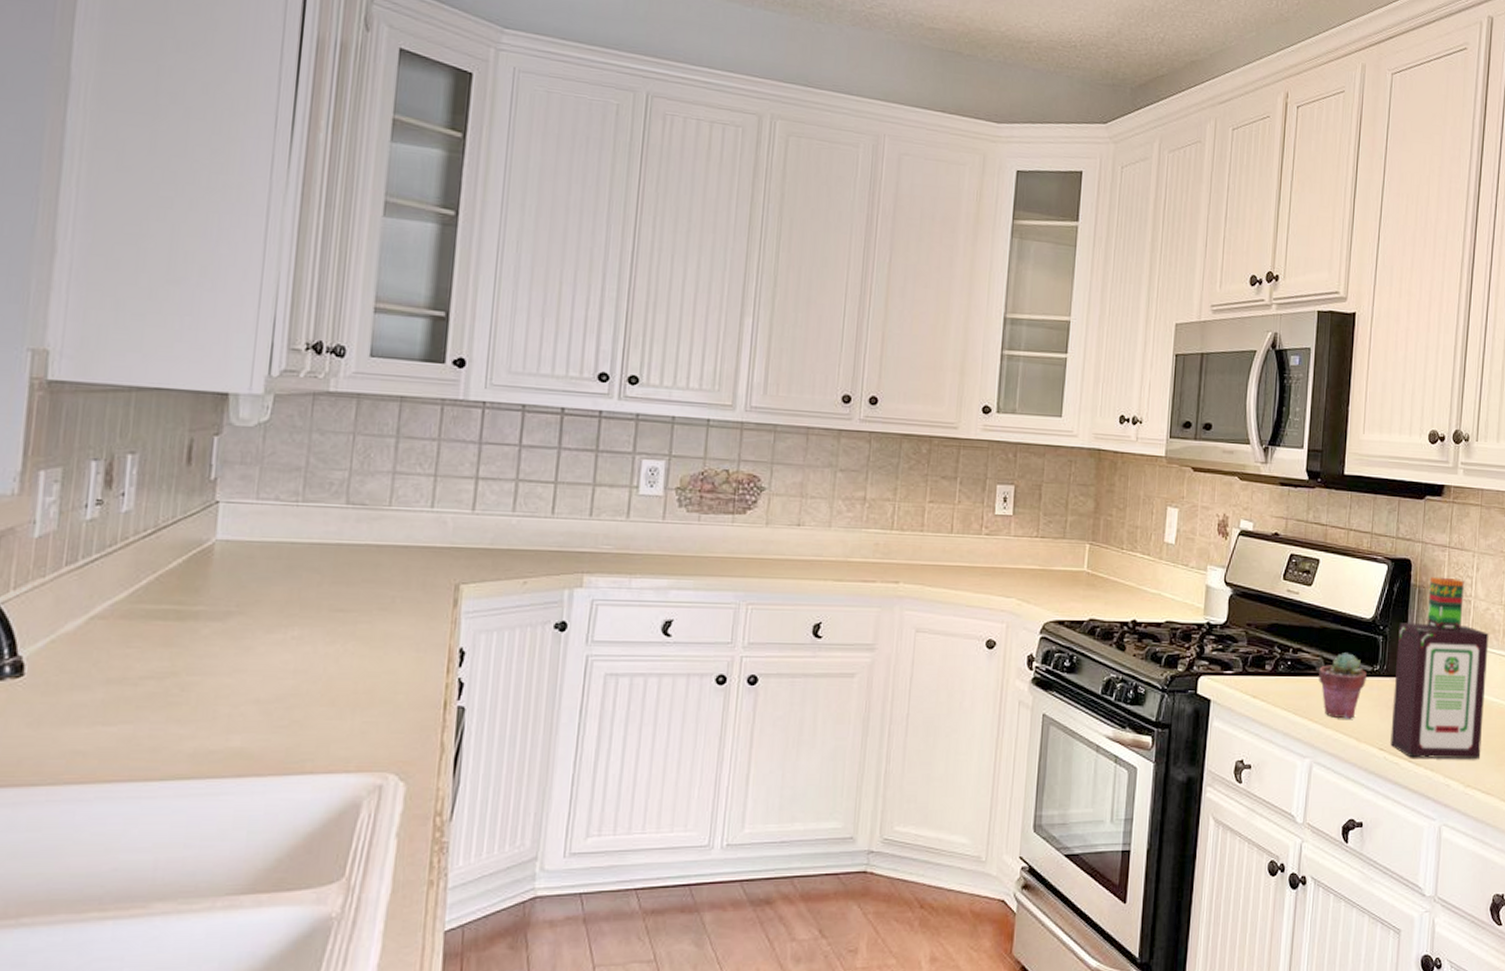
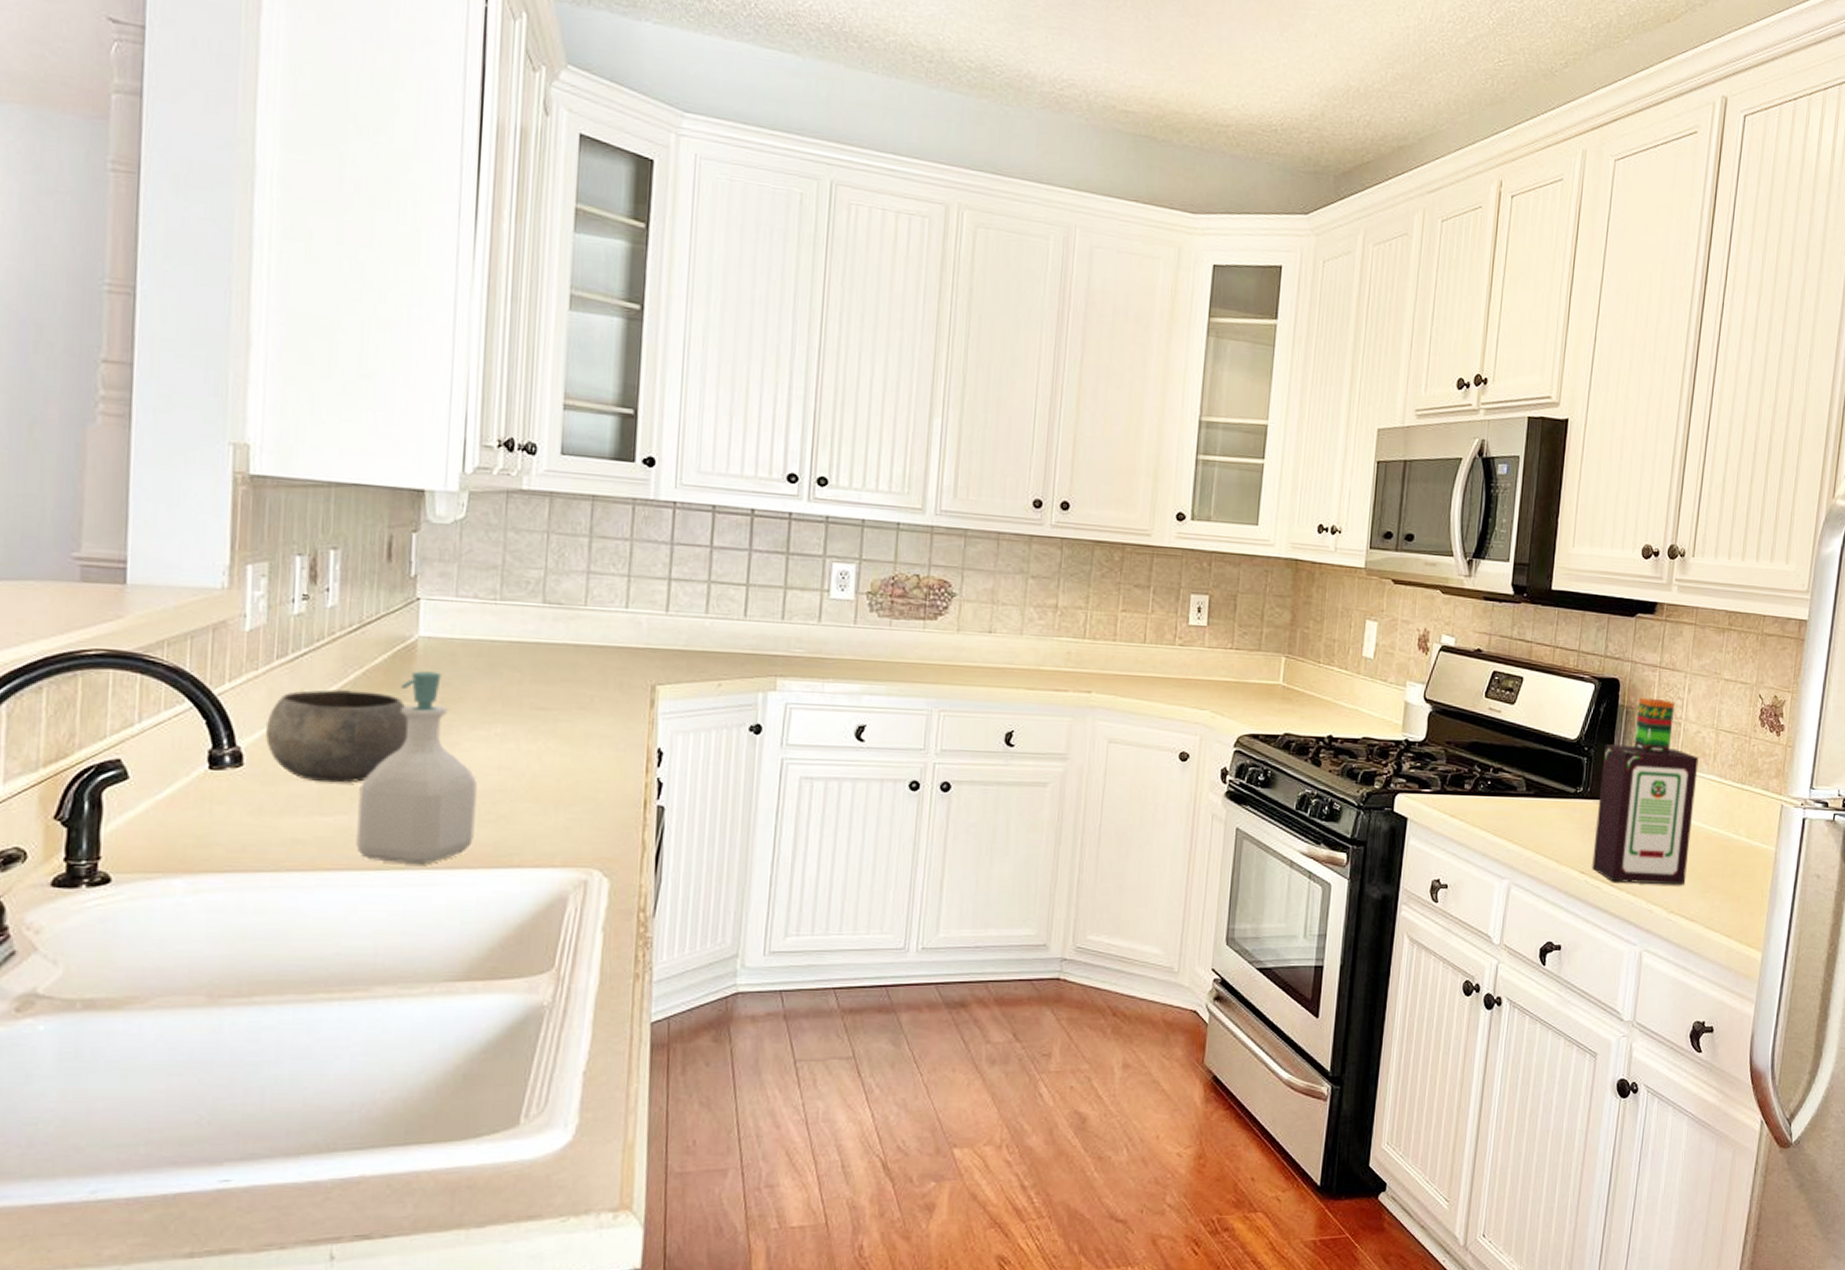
bowl: none [49,595,203,692] -> present [266,689,410,783]
soap bottle: none [140,575,271,774] -> present [356,671,477,865]
potted succulent: present [1319,653,1367,719] -> none [1519,773,1569,841]

